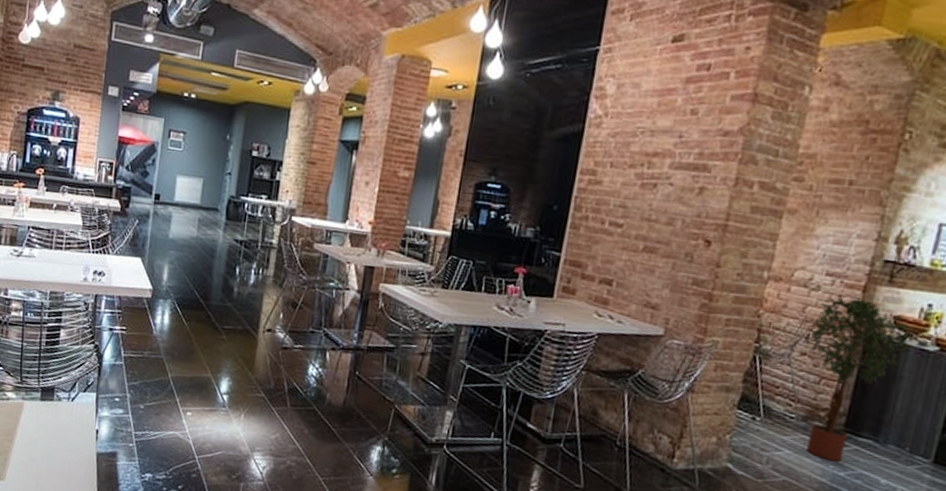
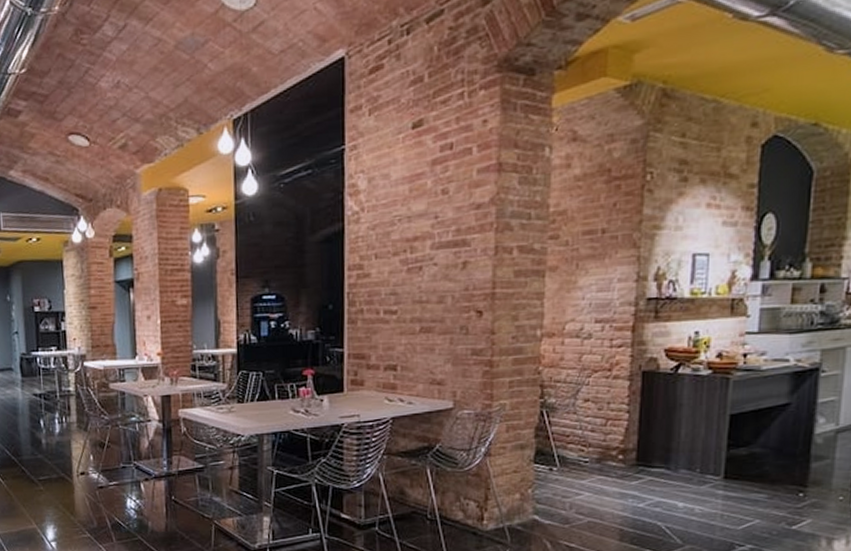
potted tree: present [801,297,914,462] -> none [583,338,687,496]

